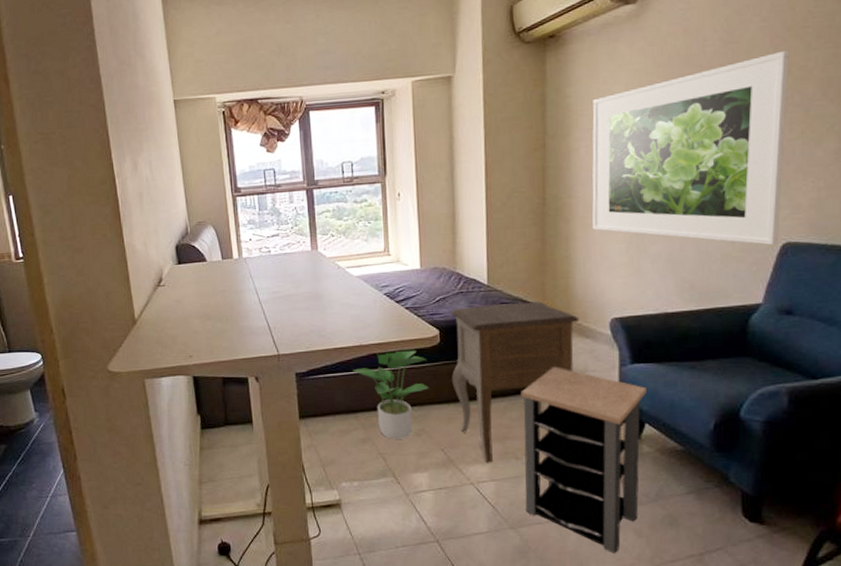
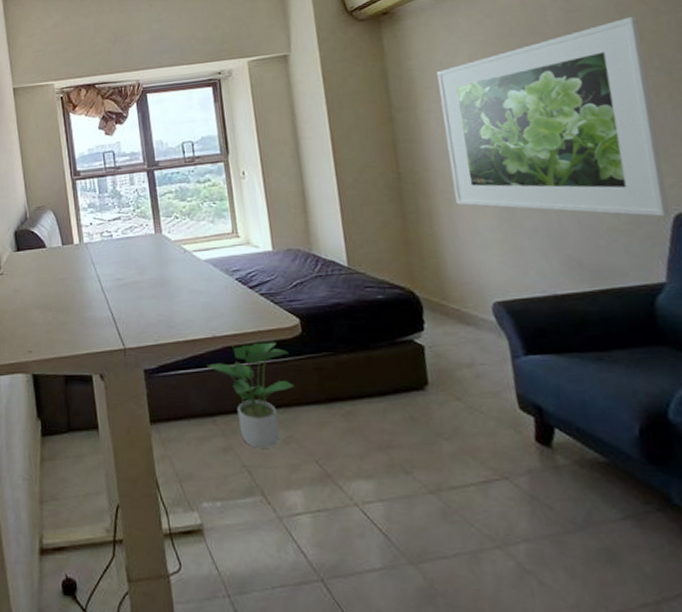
nightstand: present [450,301,580,463] -> none [310,284,458,478]
side table: present [521,367,647,554] -> none [400,360,567,600]

